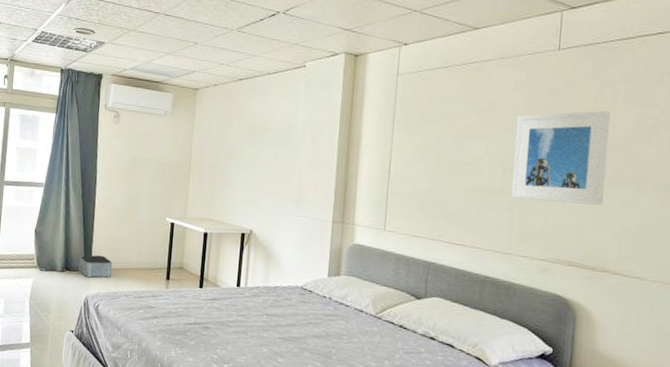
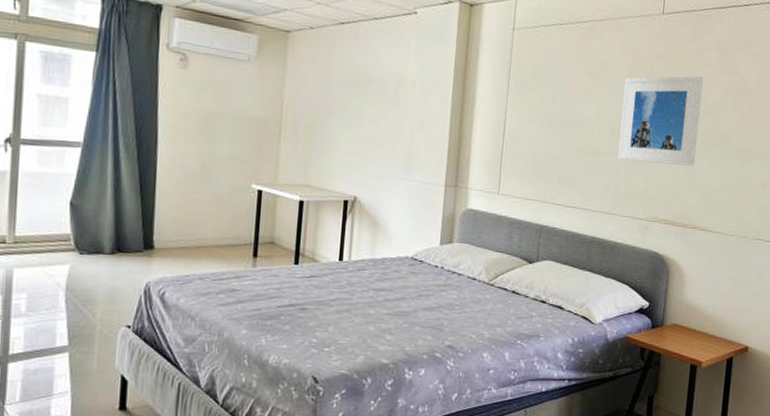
storage bin: present [78,255,113,278] -> none [134,231,182,259]

